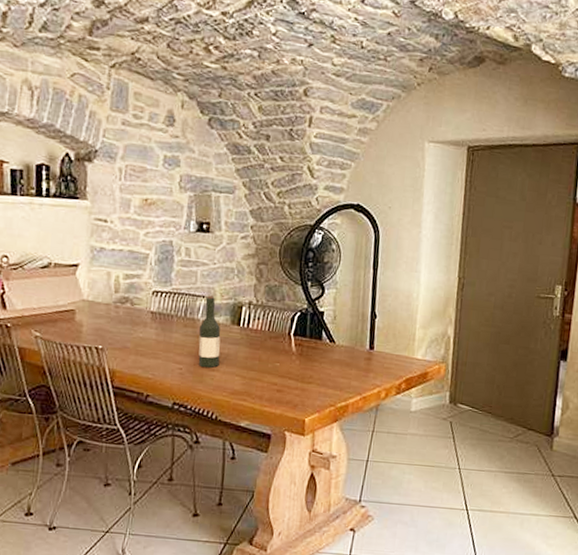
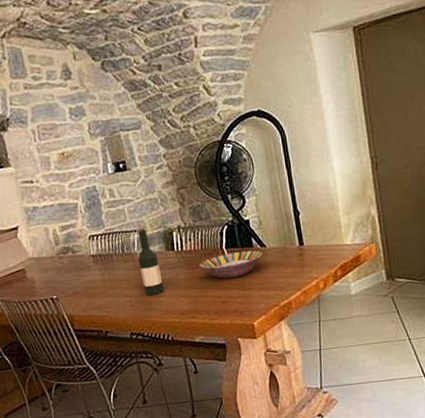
serving bowl: none [262,340,330,368] -> present [199,250,262,279]

